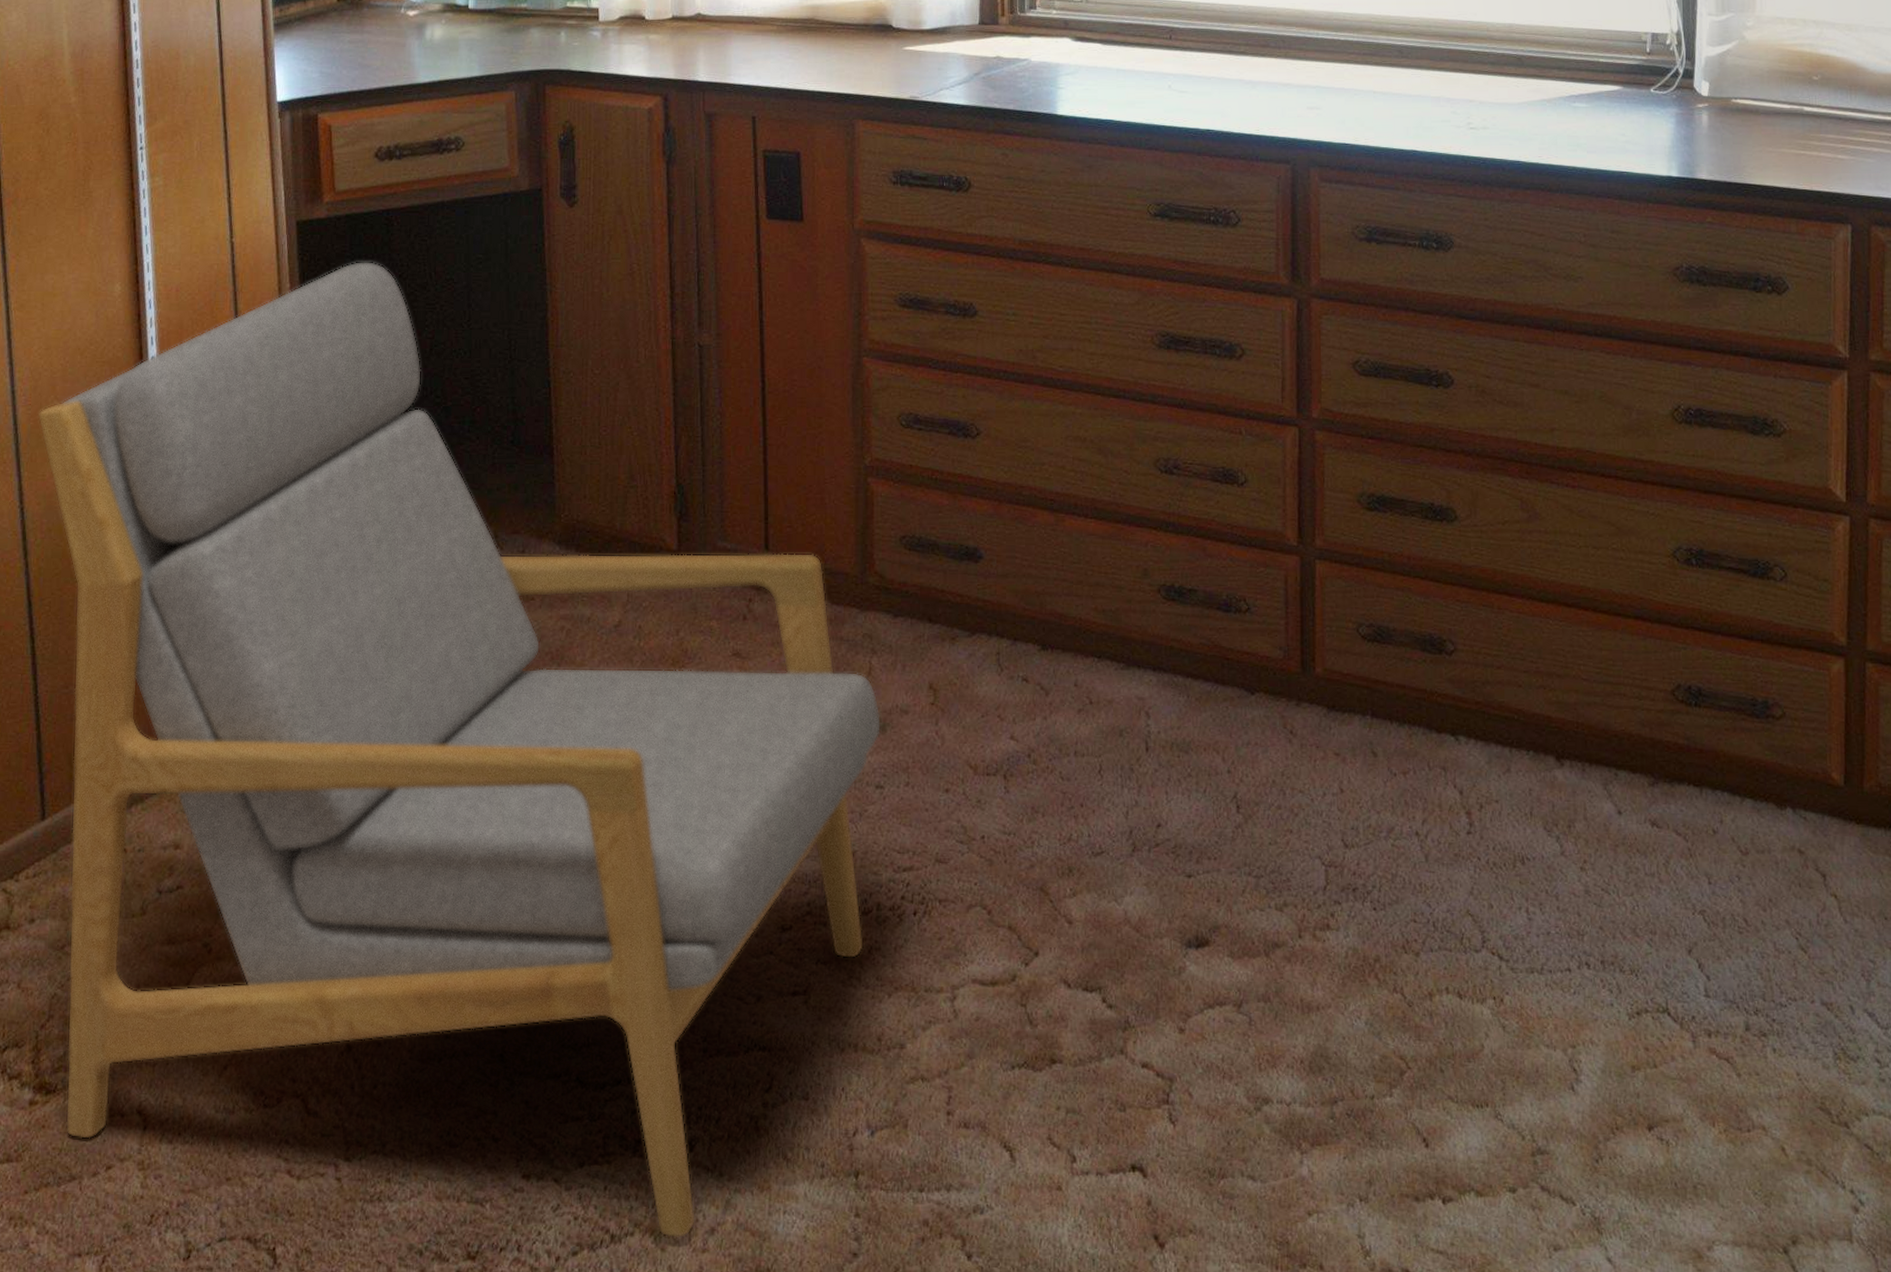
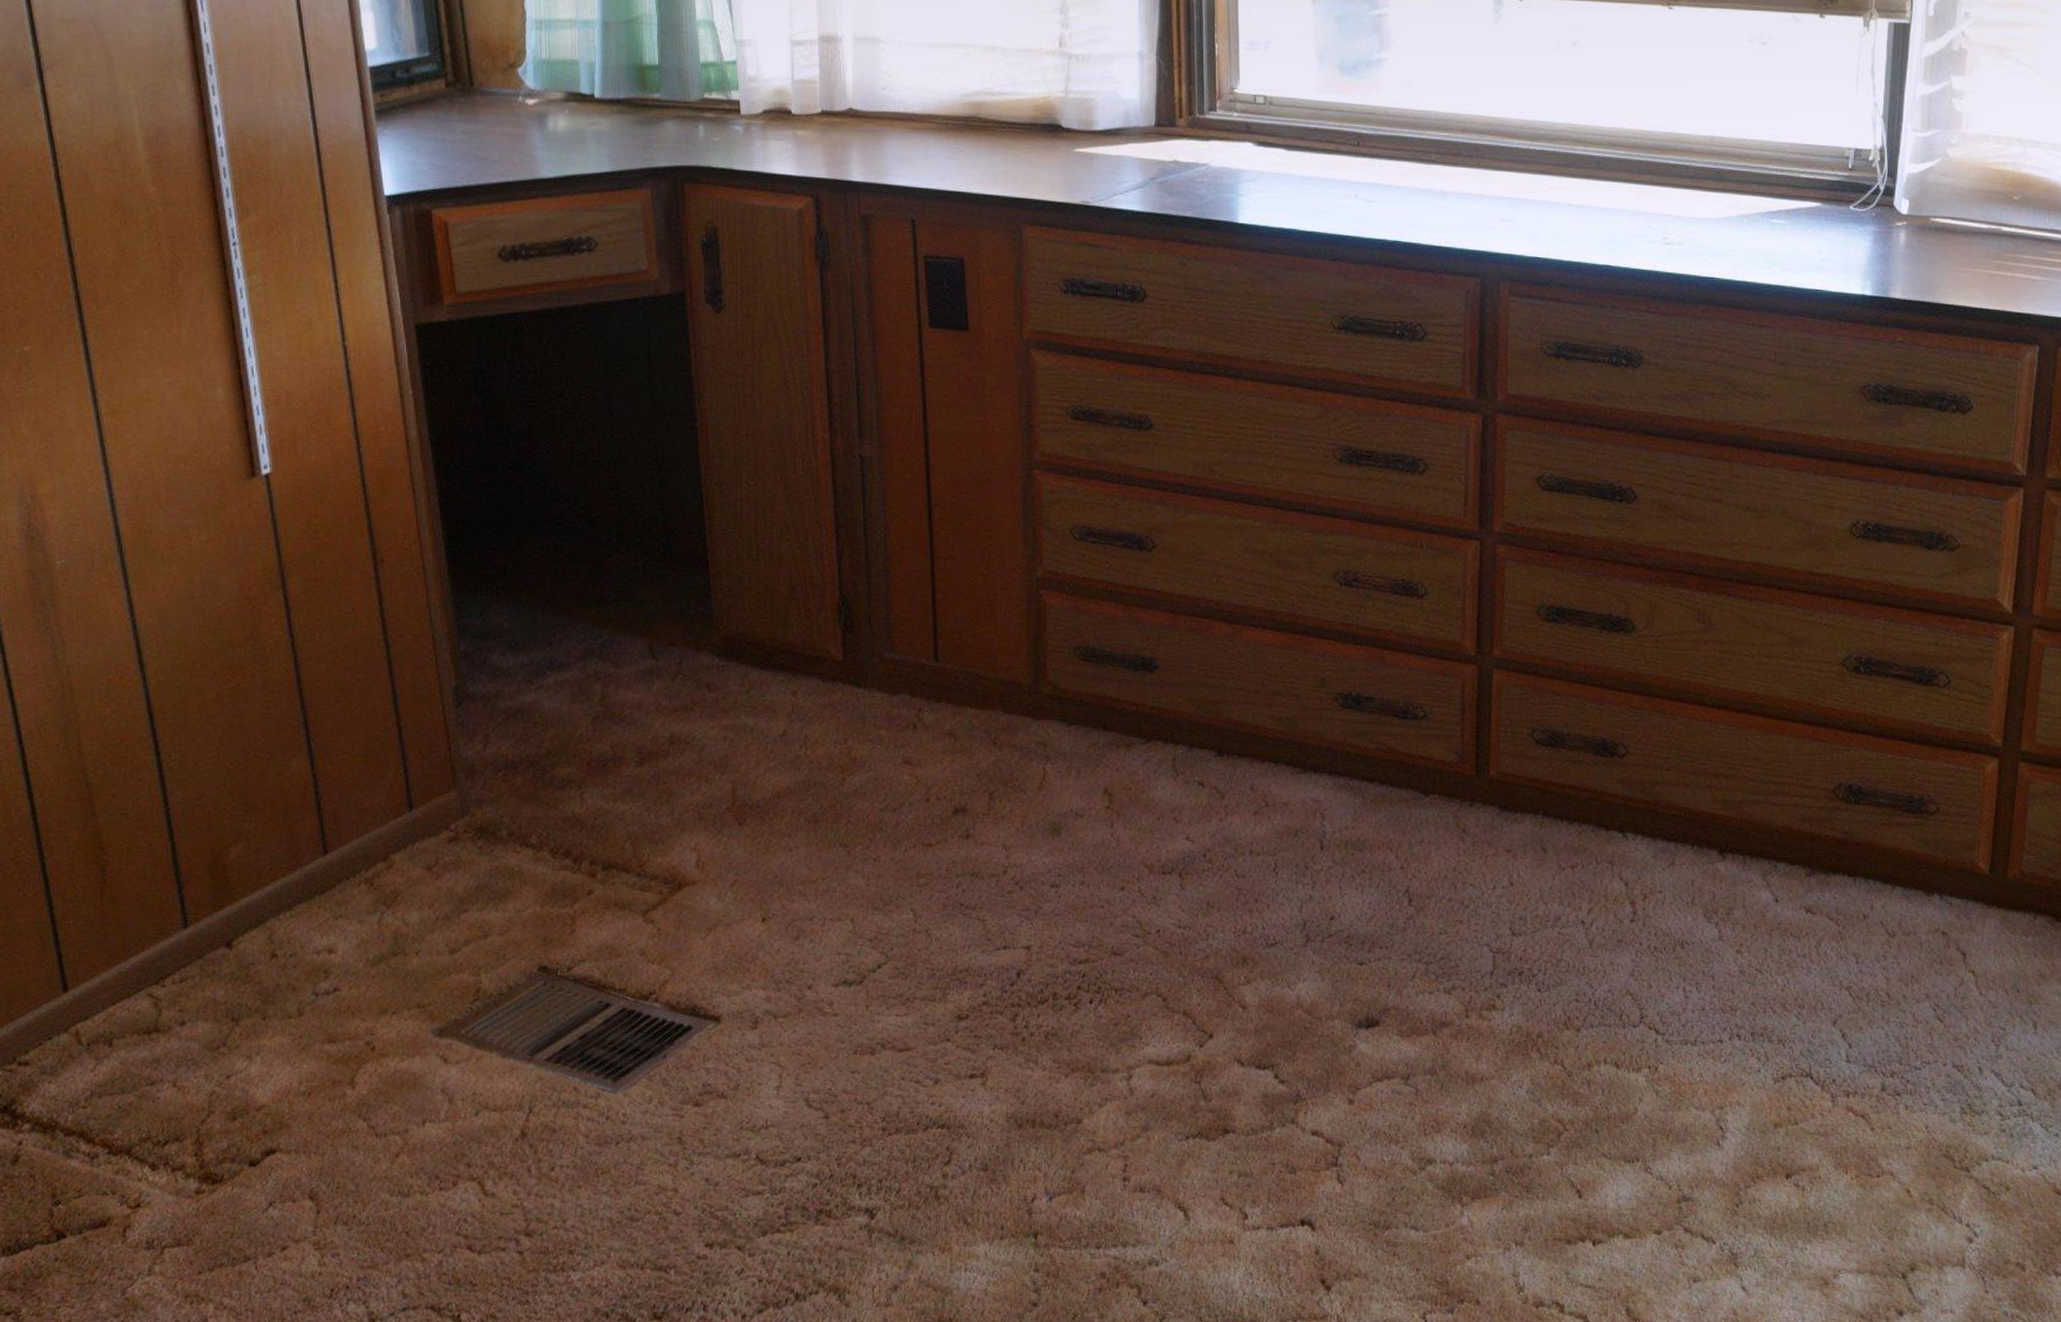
armchair: present [37,261,882,1239] -> none [142,367,1057,1296]

